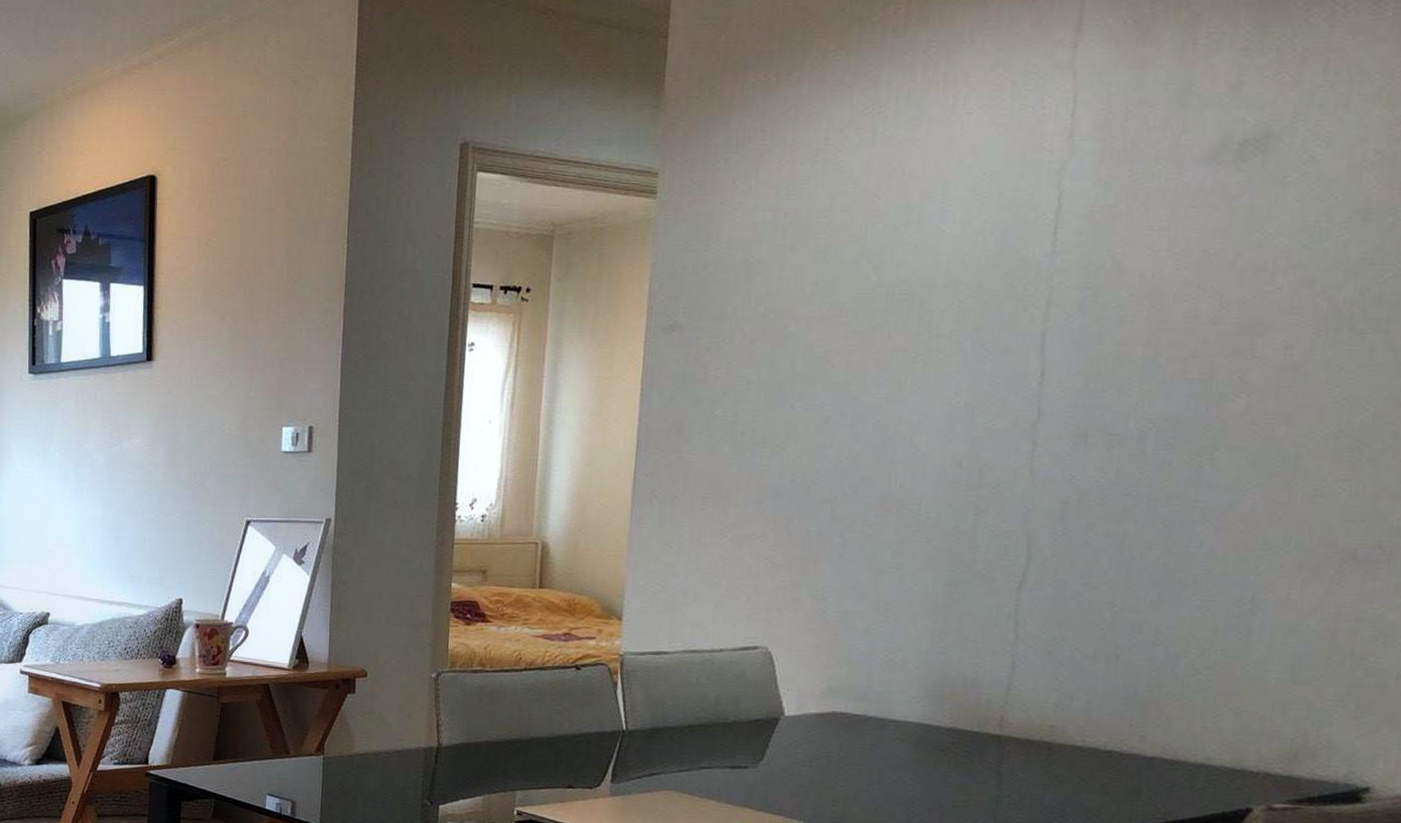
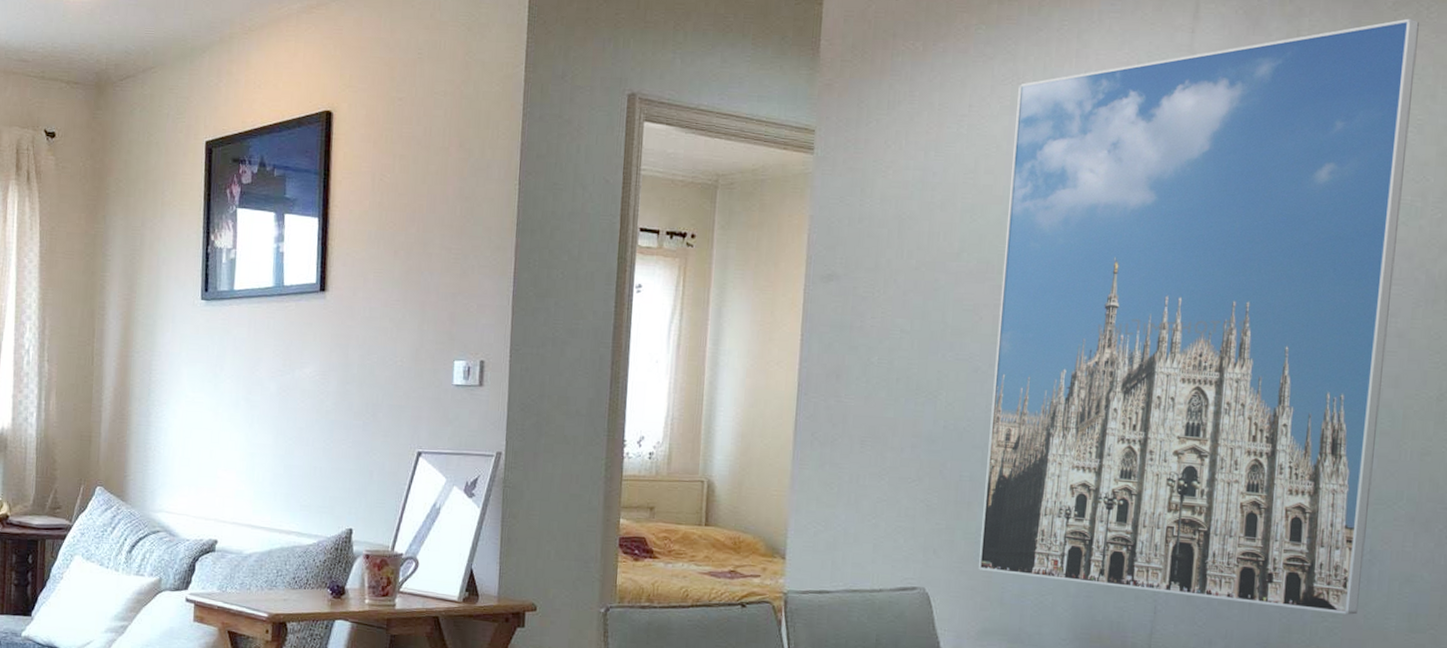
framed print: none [824,19,1334,667] -> present [977,18,1419,615]

